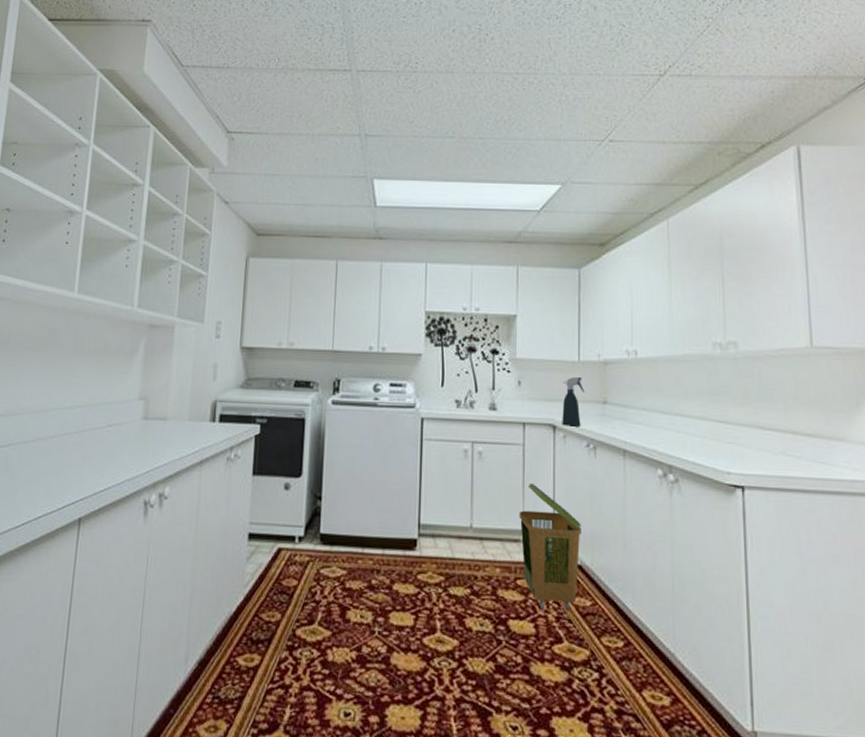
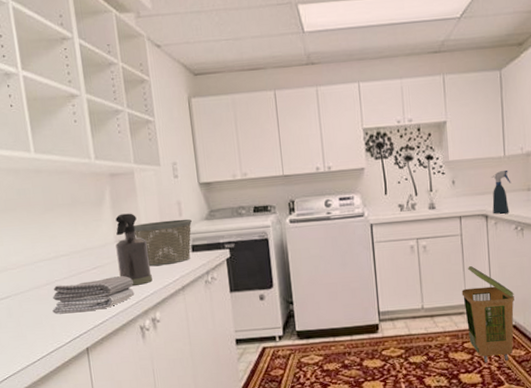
towel: none [53,438,149,475] -> present [52,276,135,315]
spray bottle: none [135,369,173,452] -> present [115,213,153,286]
basket: none [161,382,225,434] -> present [134,219,192,267]

